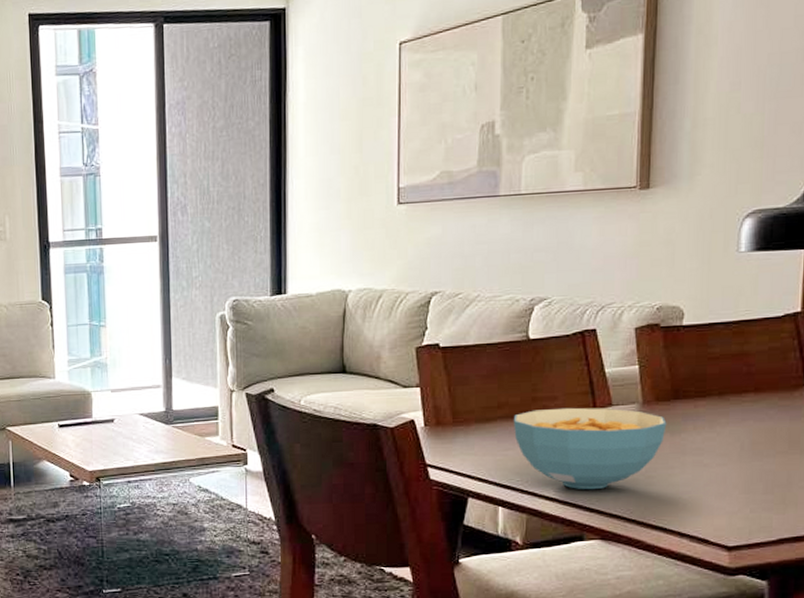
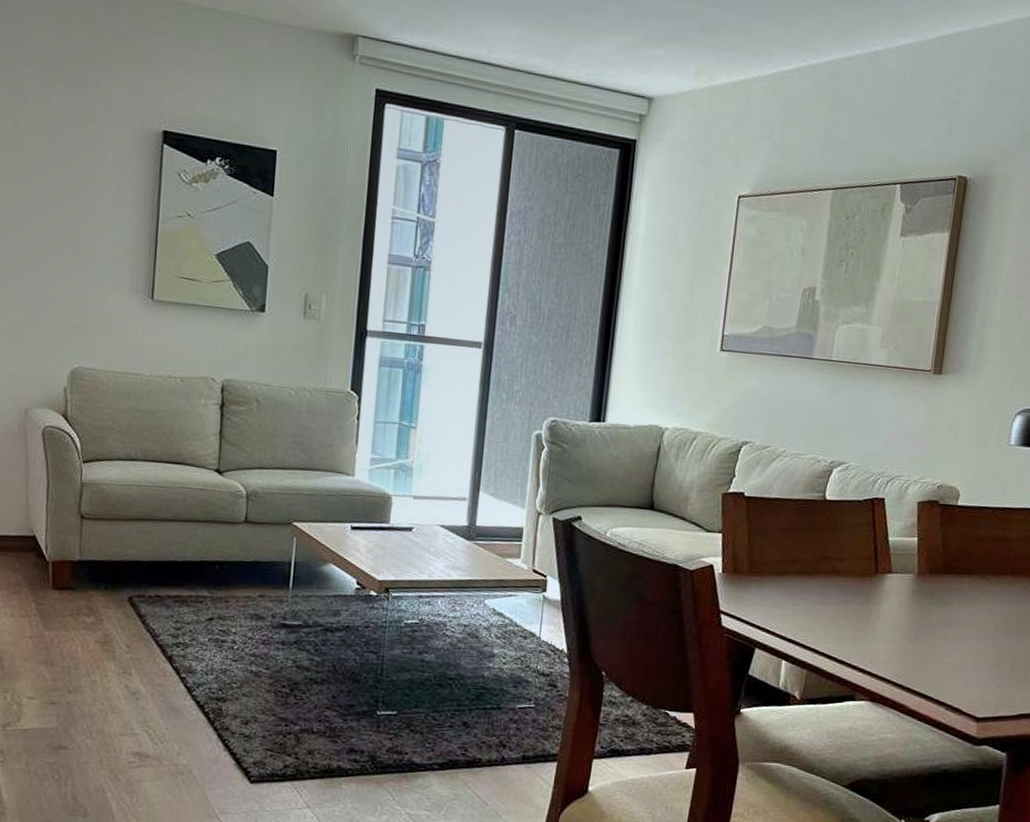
cereal bowl: present [513,407,667,490] -> none [803,568,937,652]

